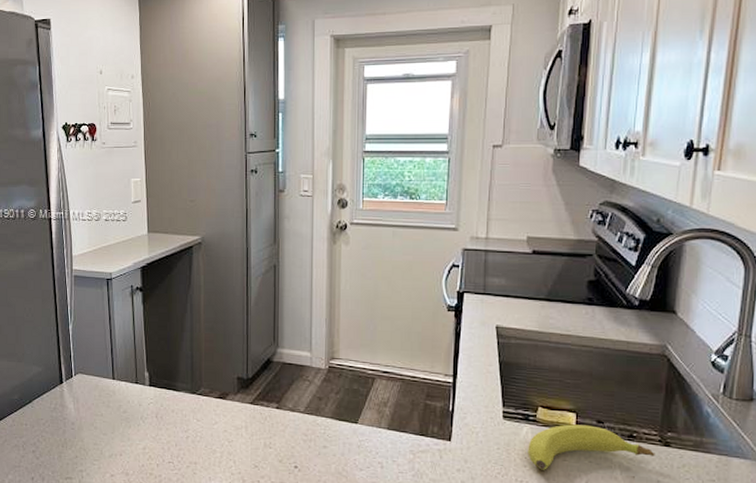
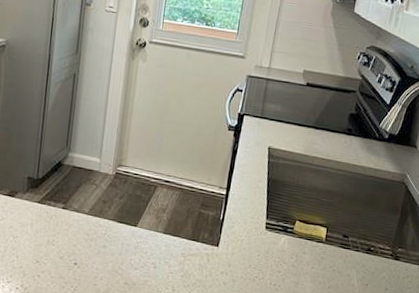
fruit: present [528,424,655,470] -> none [283,237,387,276]

